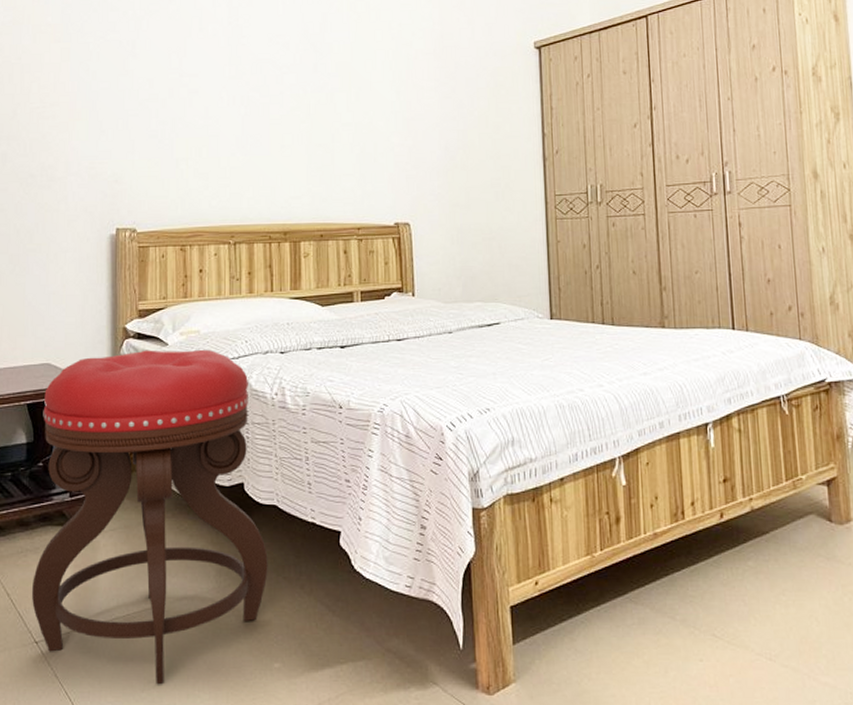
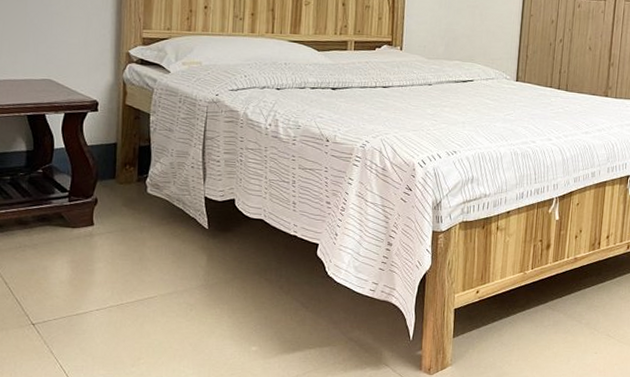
stool: present [32,349,268,685] -> none [30,75,253,362]

